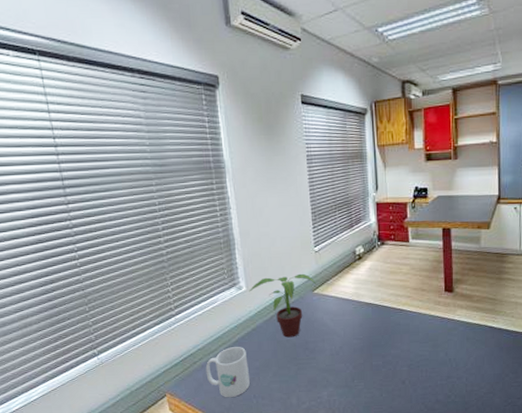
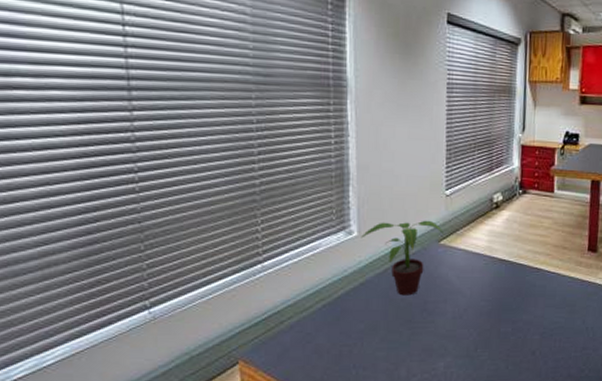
mug: present [205,347,250,398] -> none [295,304,351,368]

